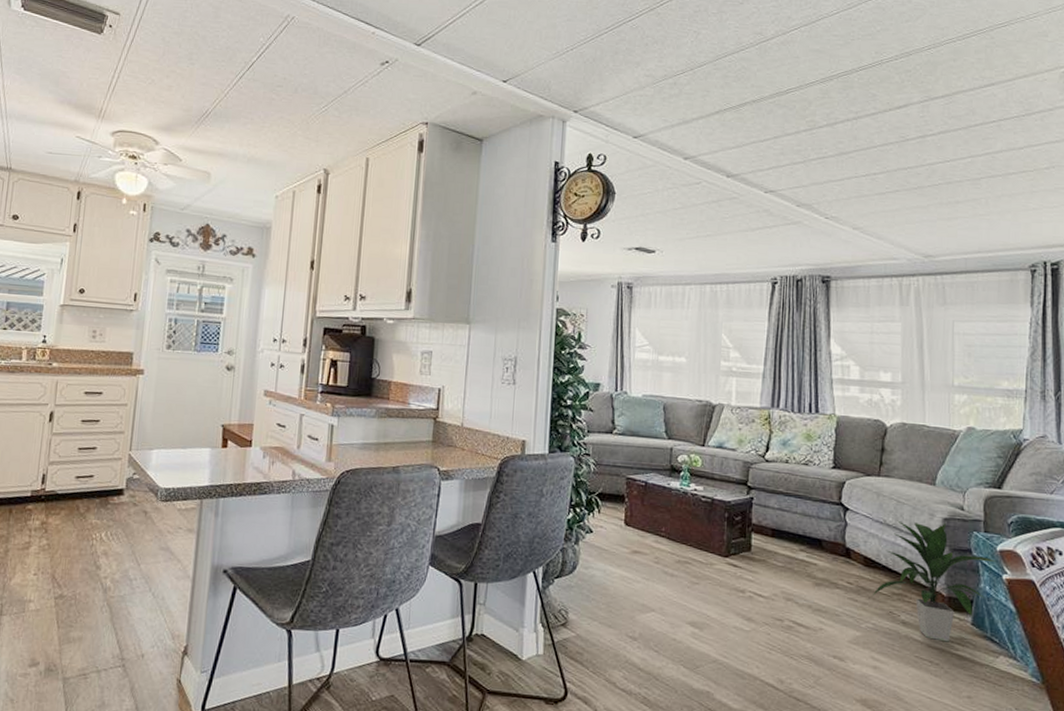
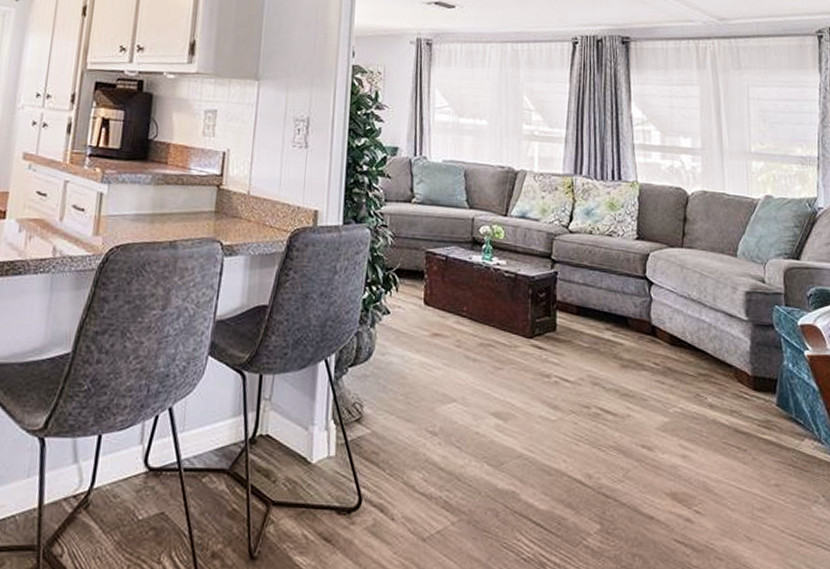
indoor plant: present [871,520,997,642] -> none [678,294,798,426]

